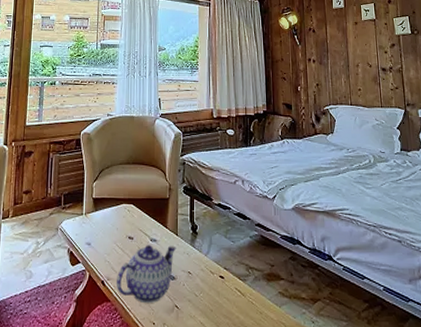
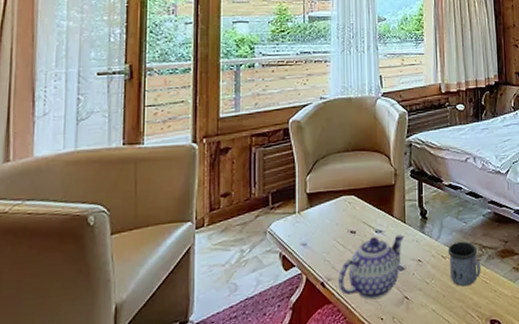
mug: none [216,259,247,304] -> present [447,241,481,287]

